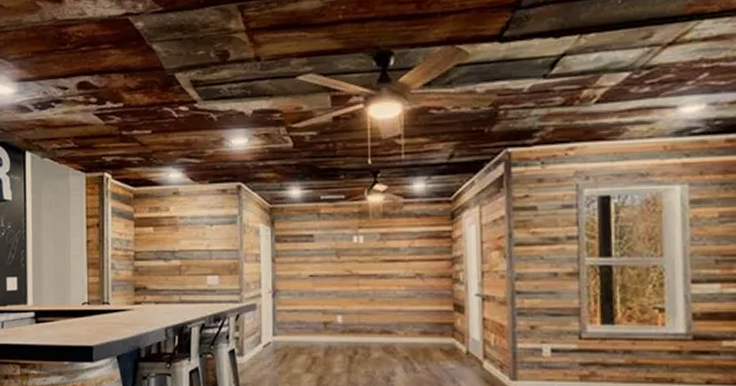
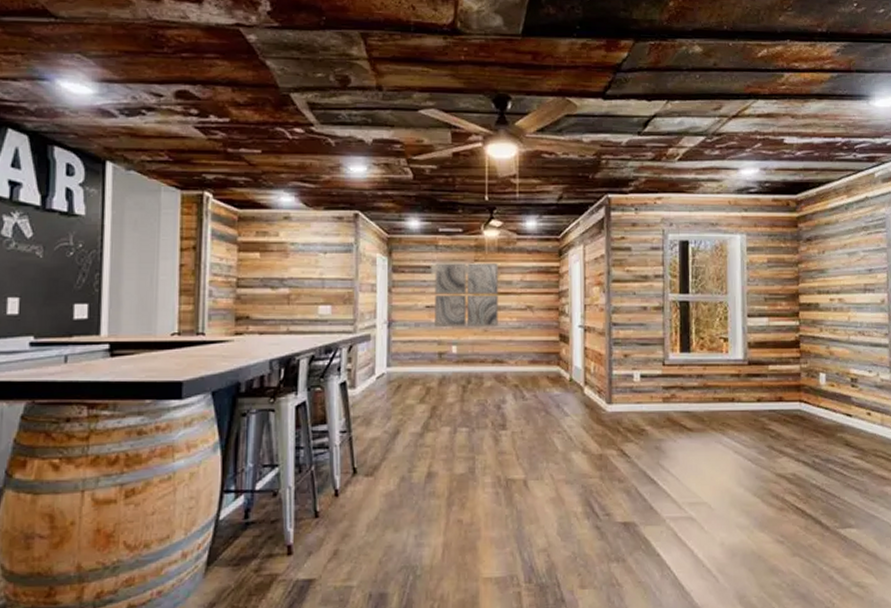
wall art: none [318,230,385,296] -> present [435,263,498,326]

